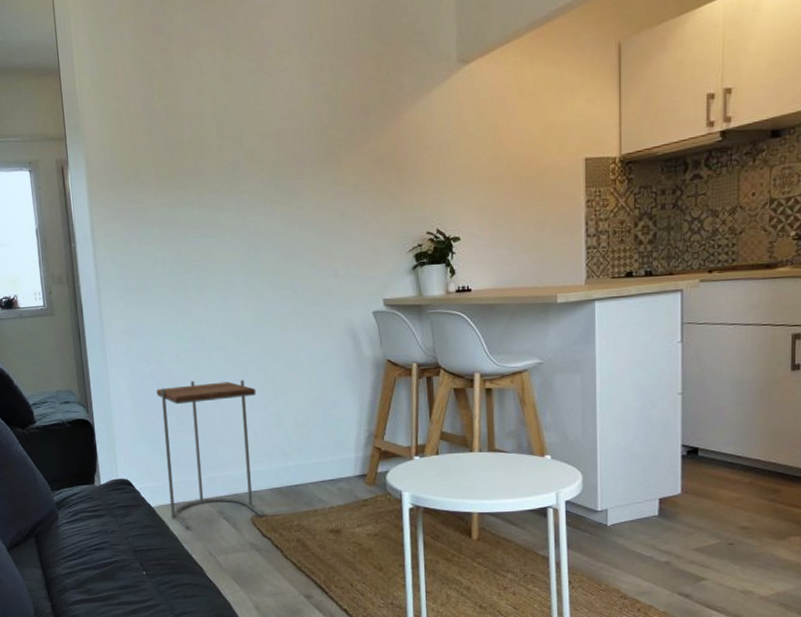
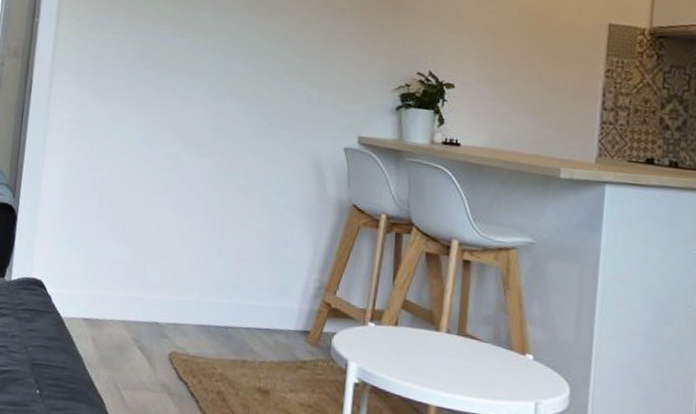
side table: present [156,379,265,530] -> none [80,184,199,356]

